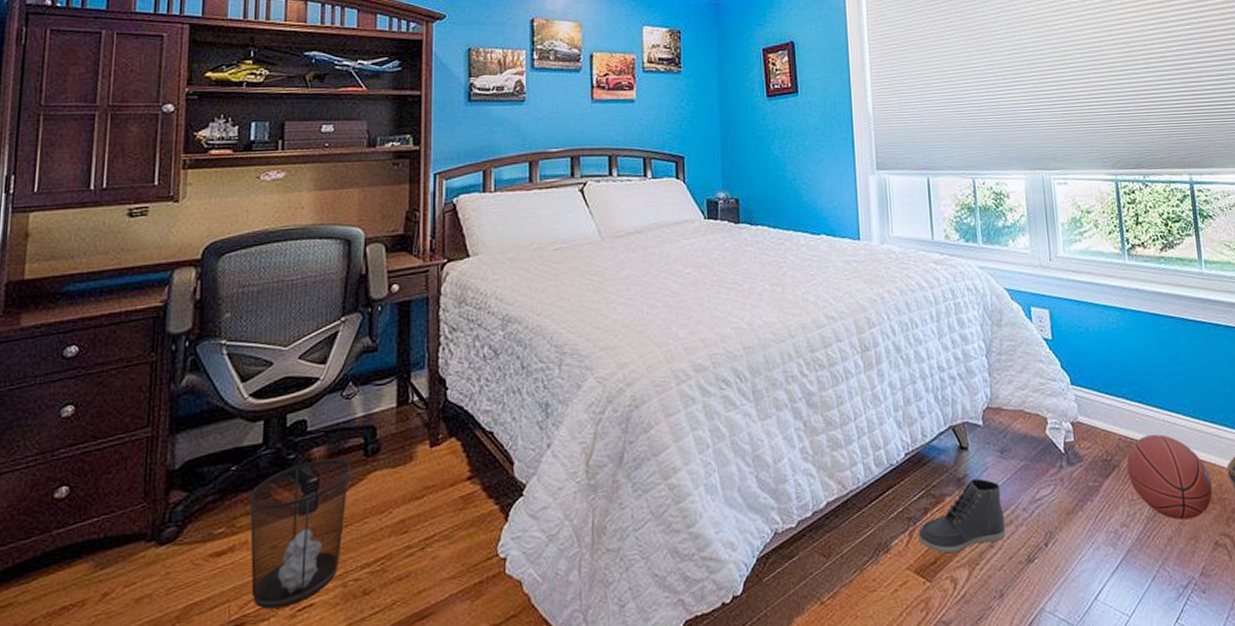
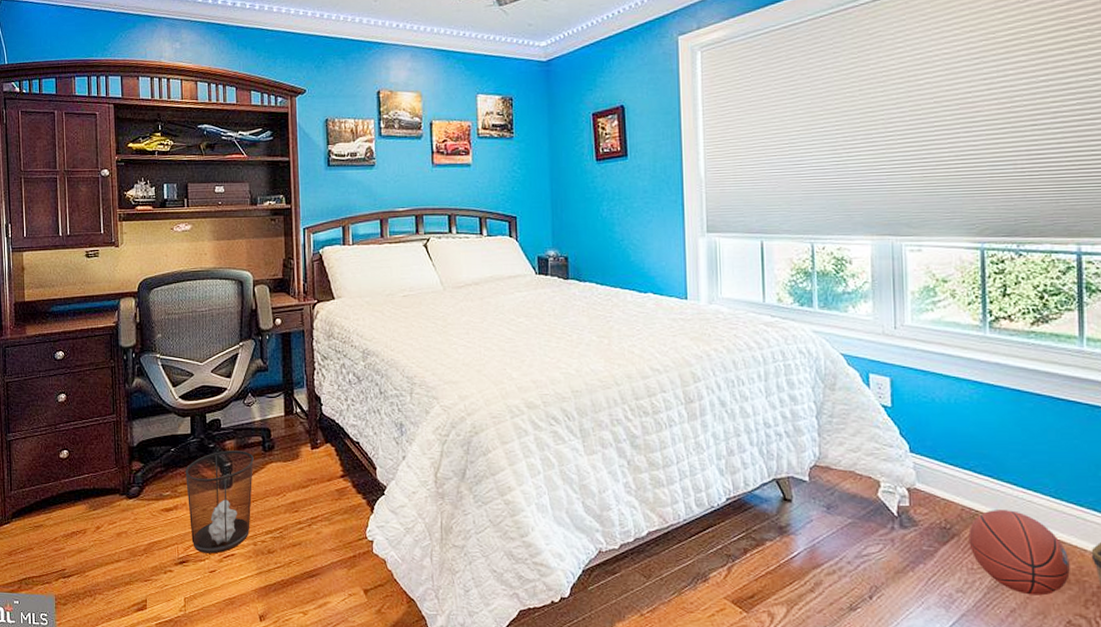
sneaker: present [918,478,1006,554] -> none [737,529,828,592]

